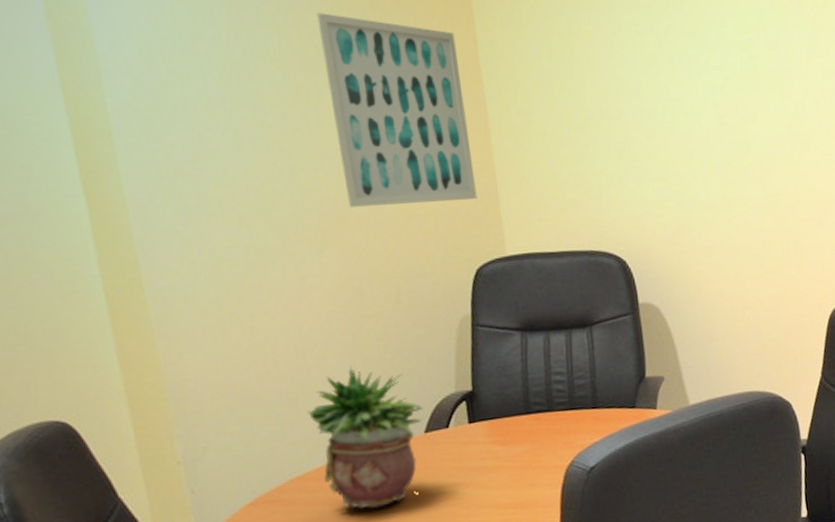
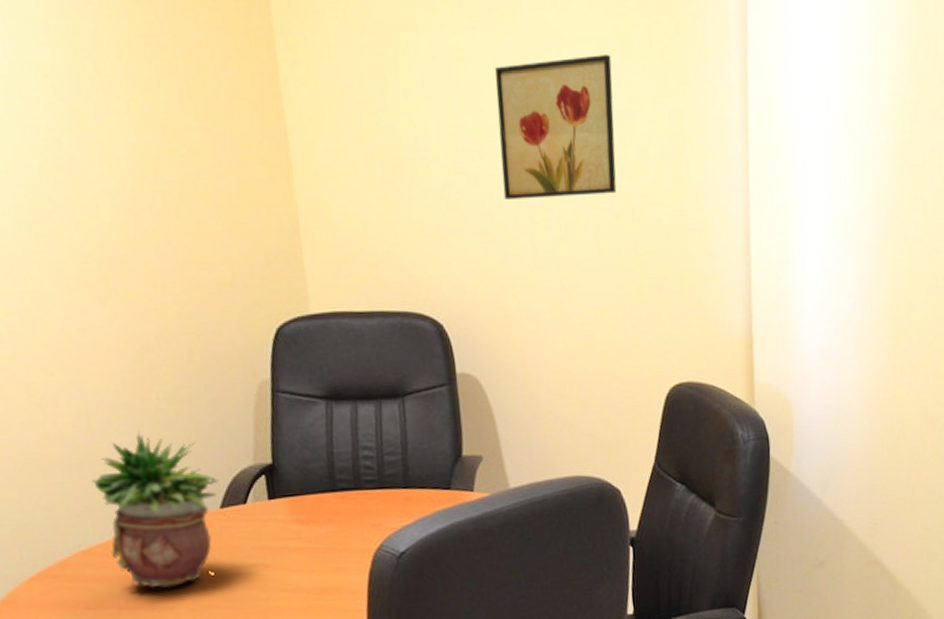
wall art: present [316,13,477,207] -> none [93,21,278,252]
wall art: none [668,24,778,150] -> present [495,55,617,200]

